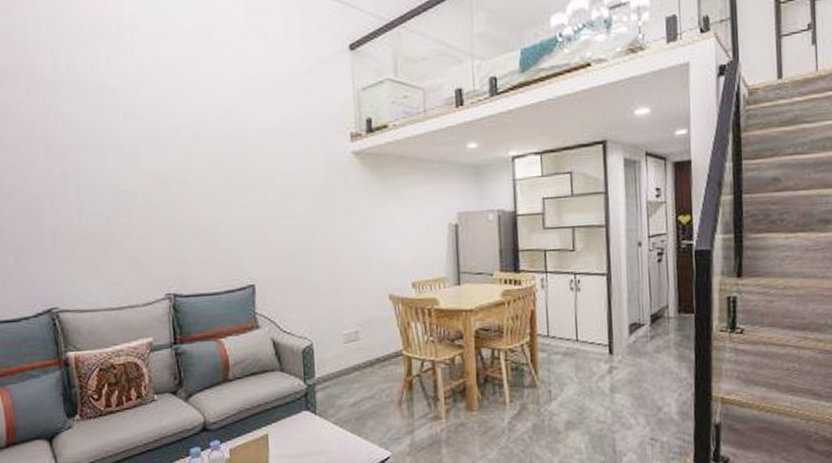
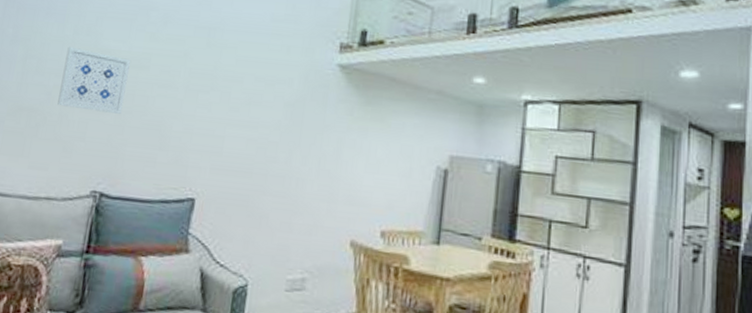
wall art: none [113,175,175,228] -> present [57,46,131,114]

